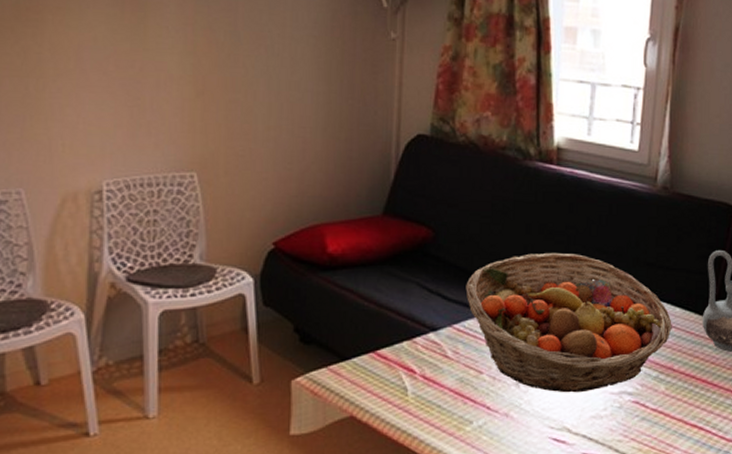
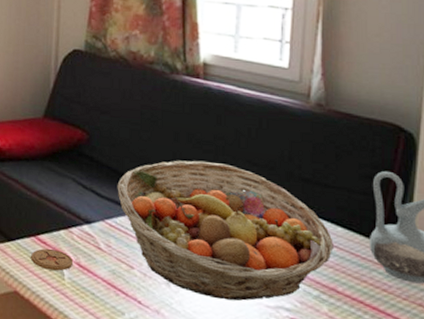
coaster: none [369,363,417,387] -> present [31,248,73,271]

